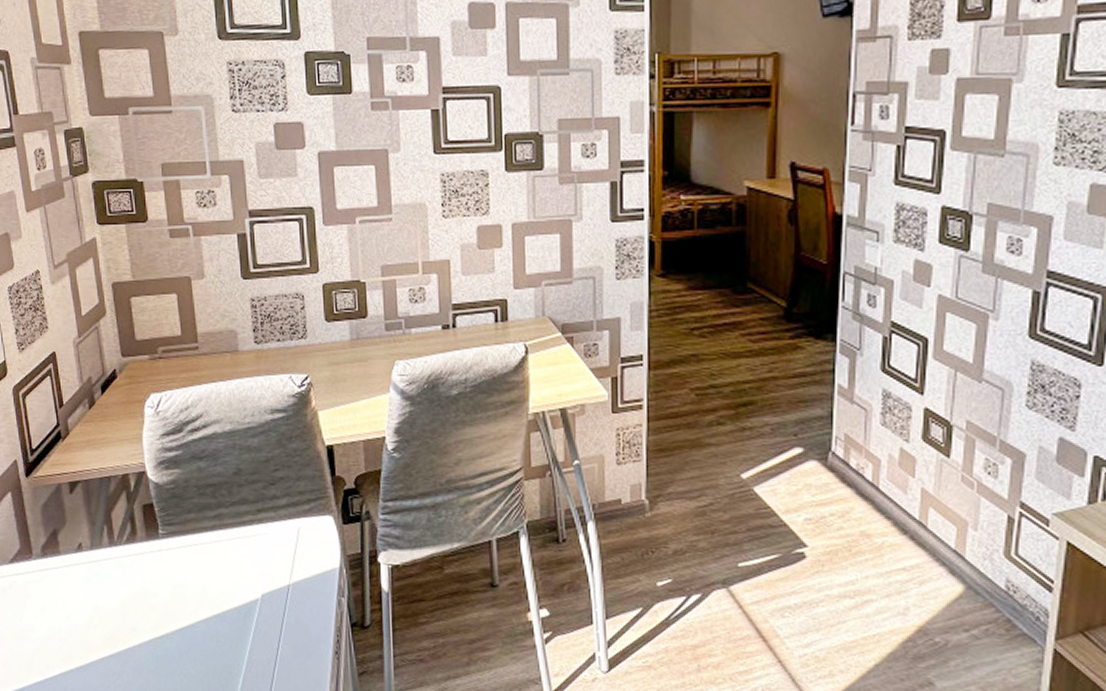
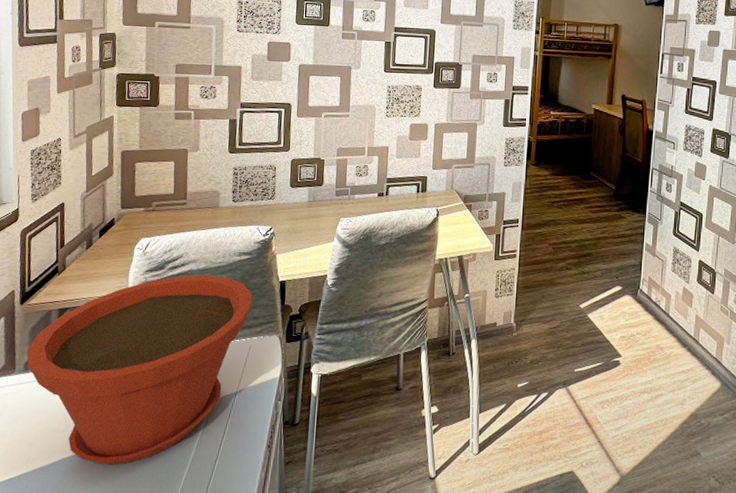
plant pot: none [41,438,294,669] -> present [26,275,252,466]

